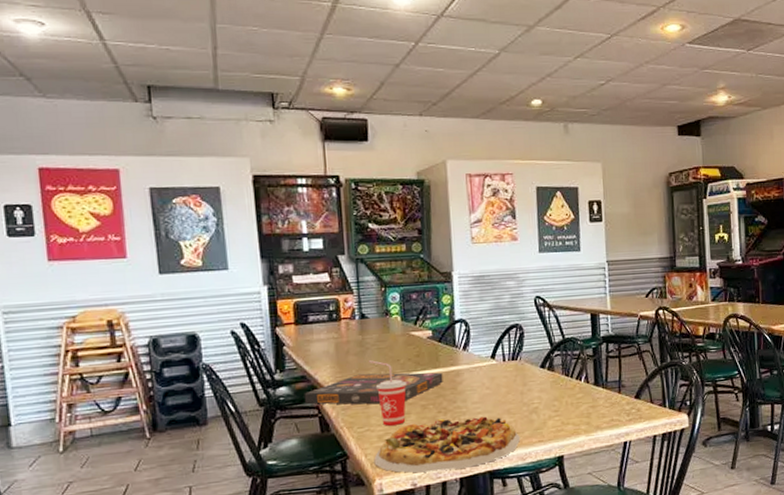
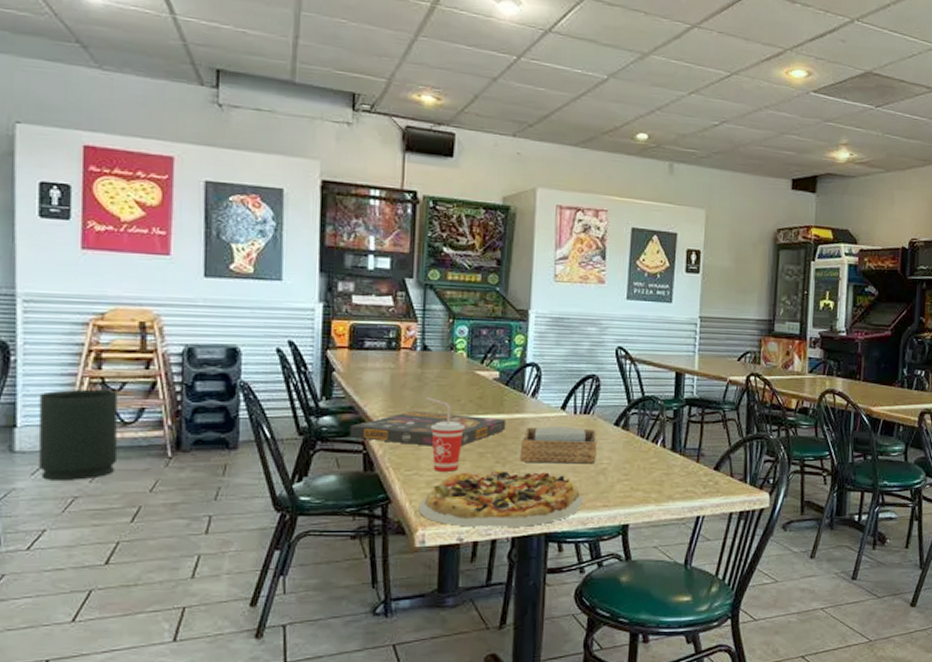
trash can: none [27,383,103,470] -> present [38,389,118,480]
napkin holder: none [458,372,528,410] -> present [519,426,597,464]

